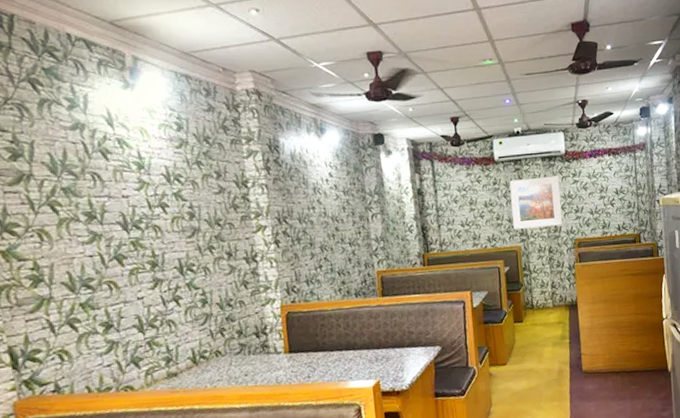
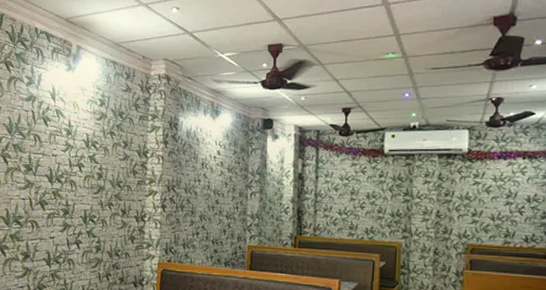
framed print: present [509,176,563,229] -> none [396,174,457,227]

